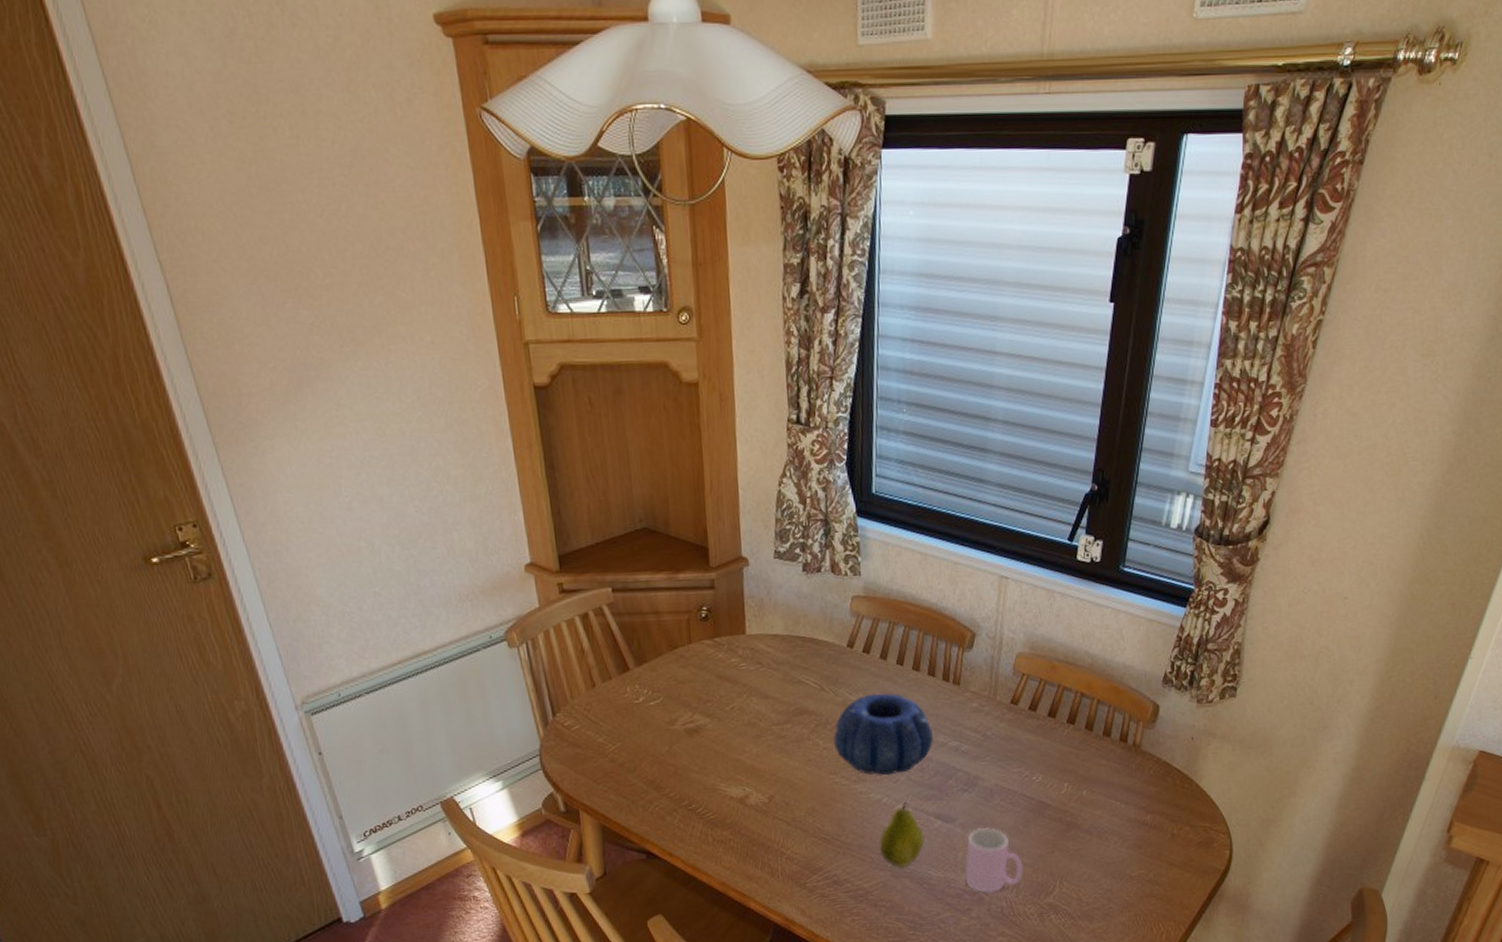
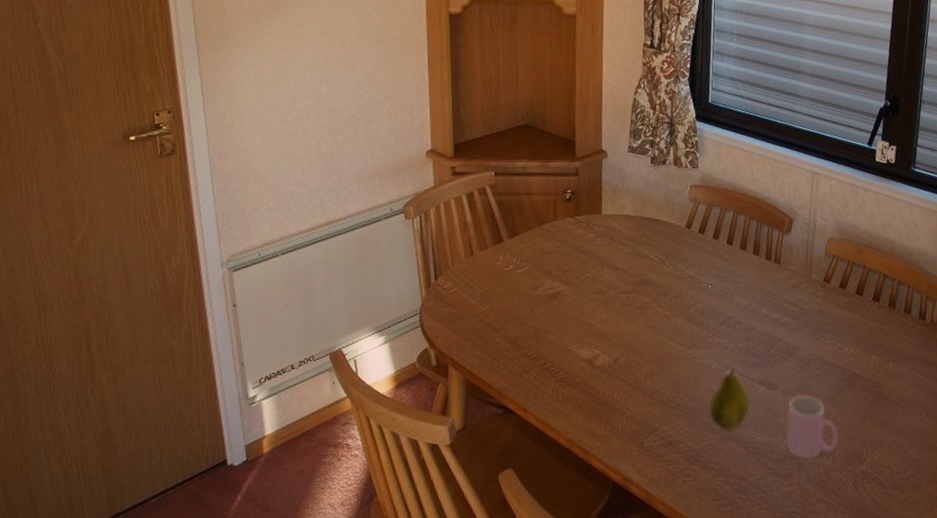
decorative bowl: present [833,693,933,776] -> none [672,268,758,343]

